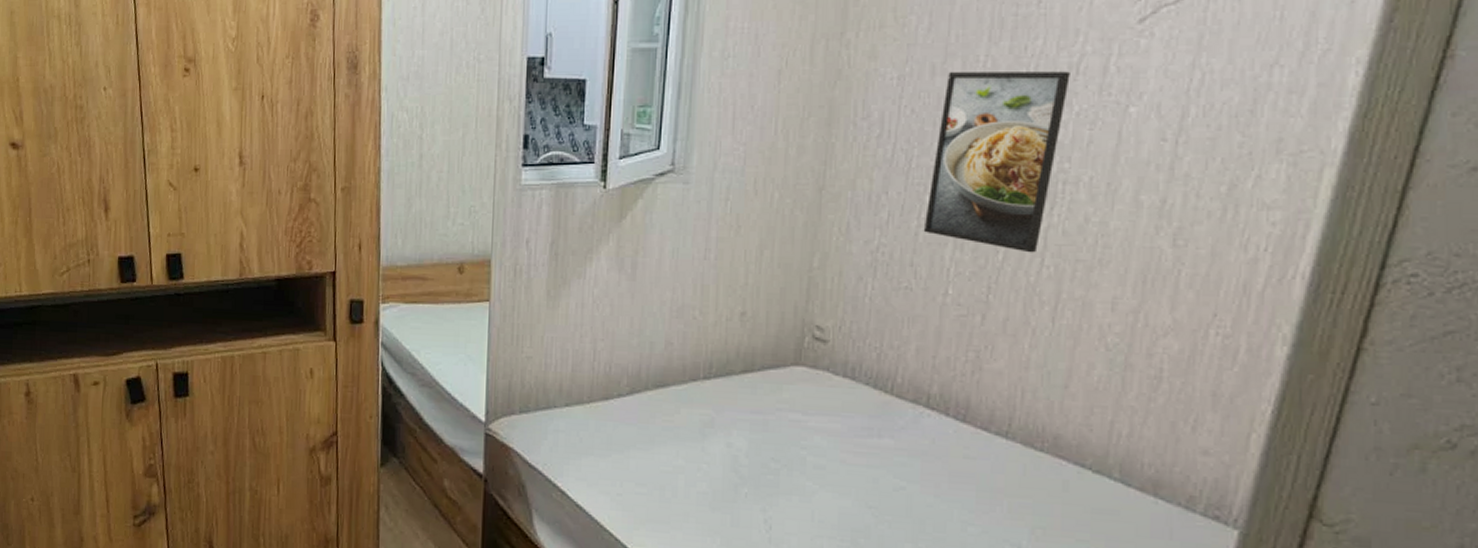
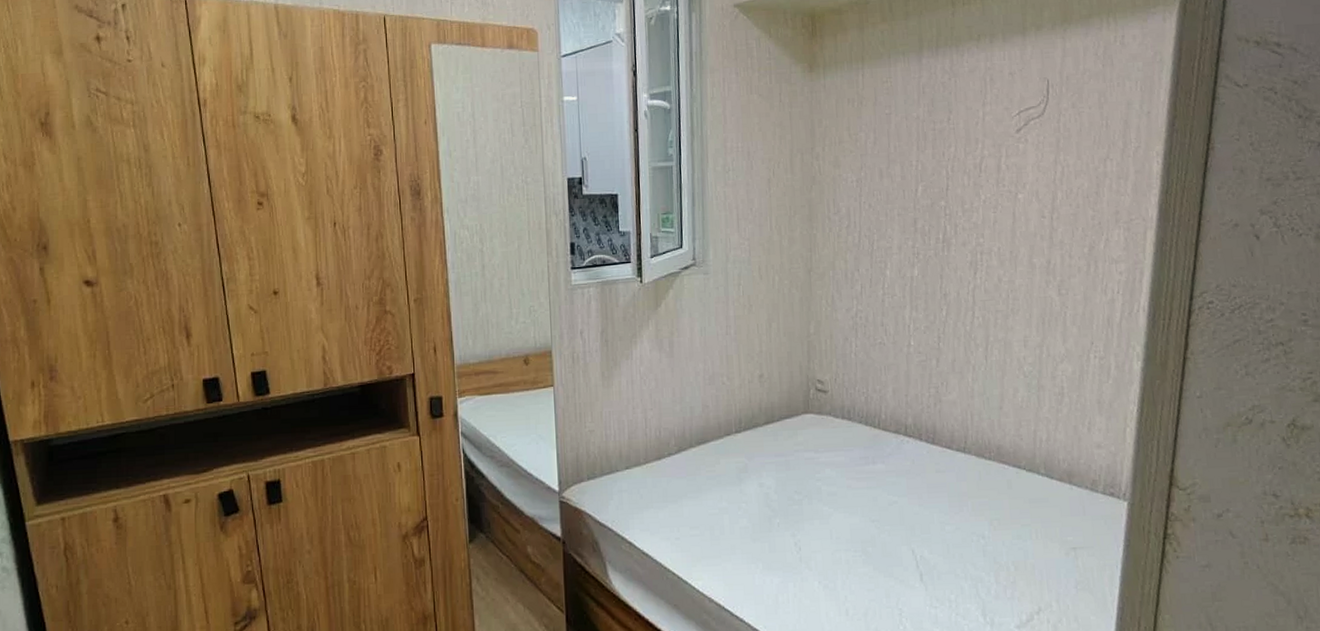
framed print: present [923,71,1070,253] -> none [887,170,976,309]

